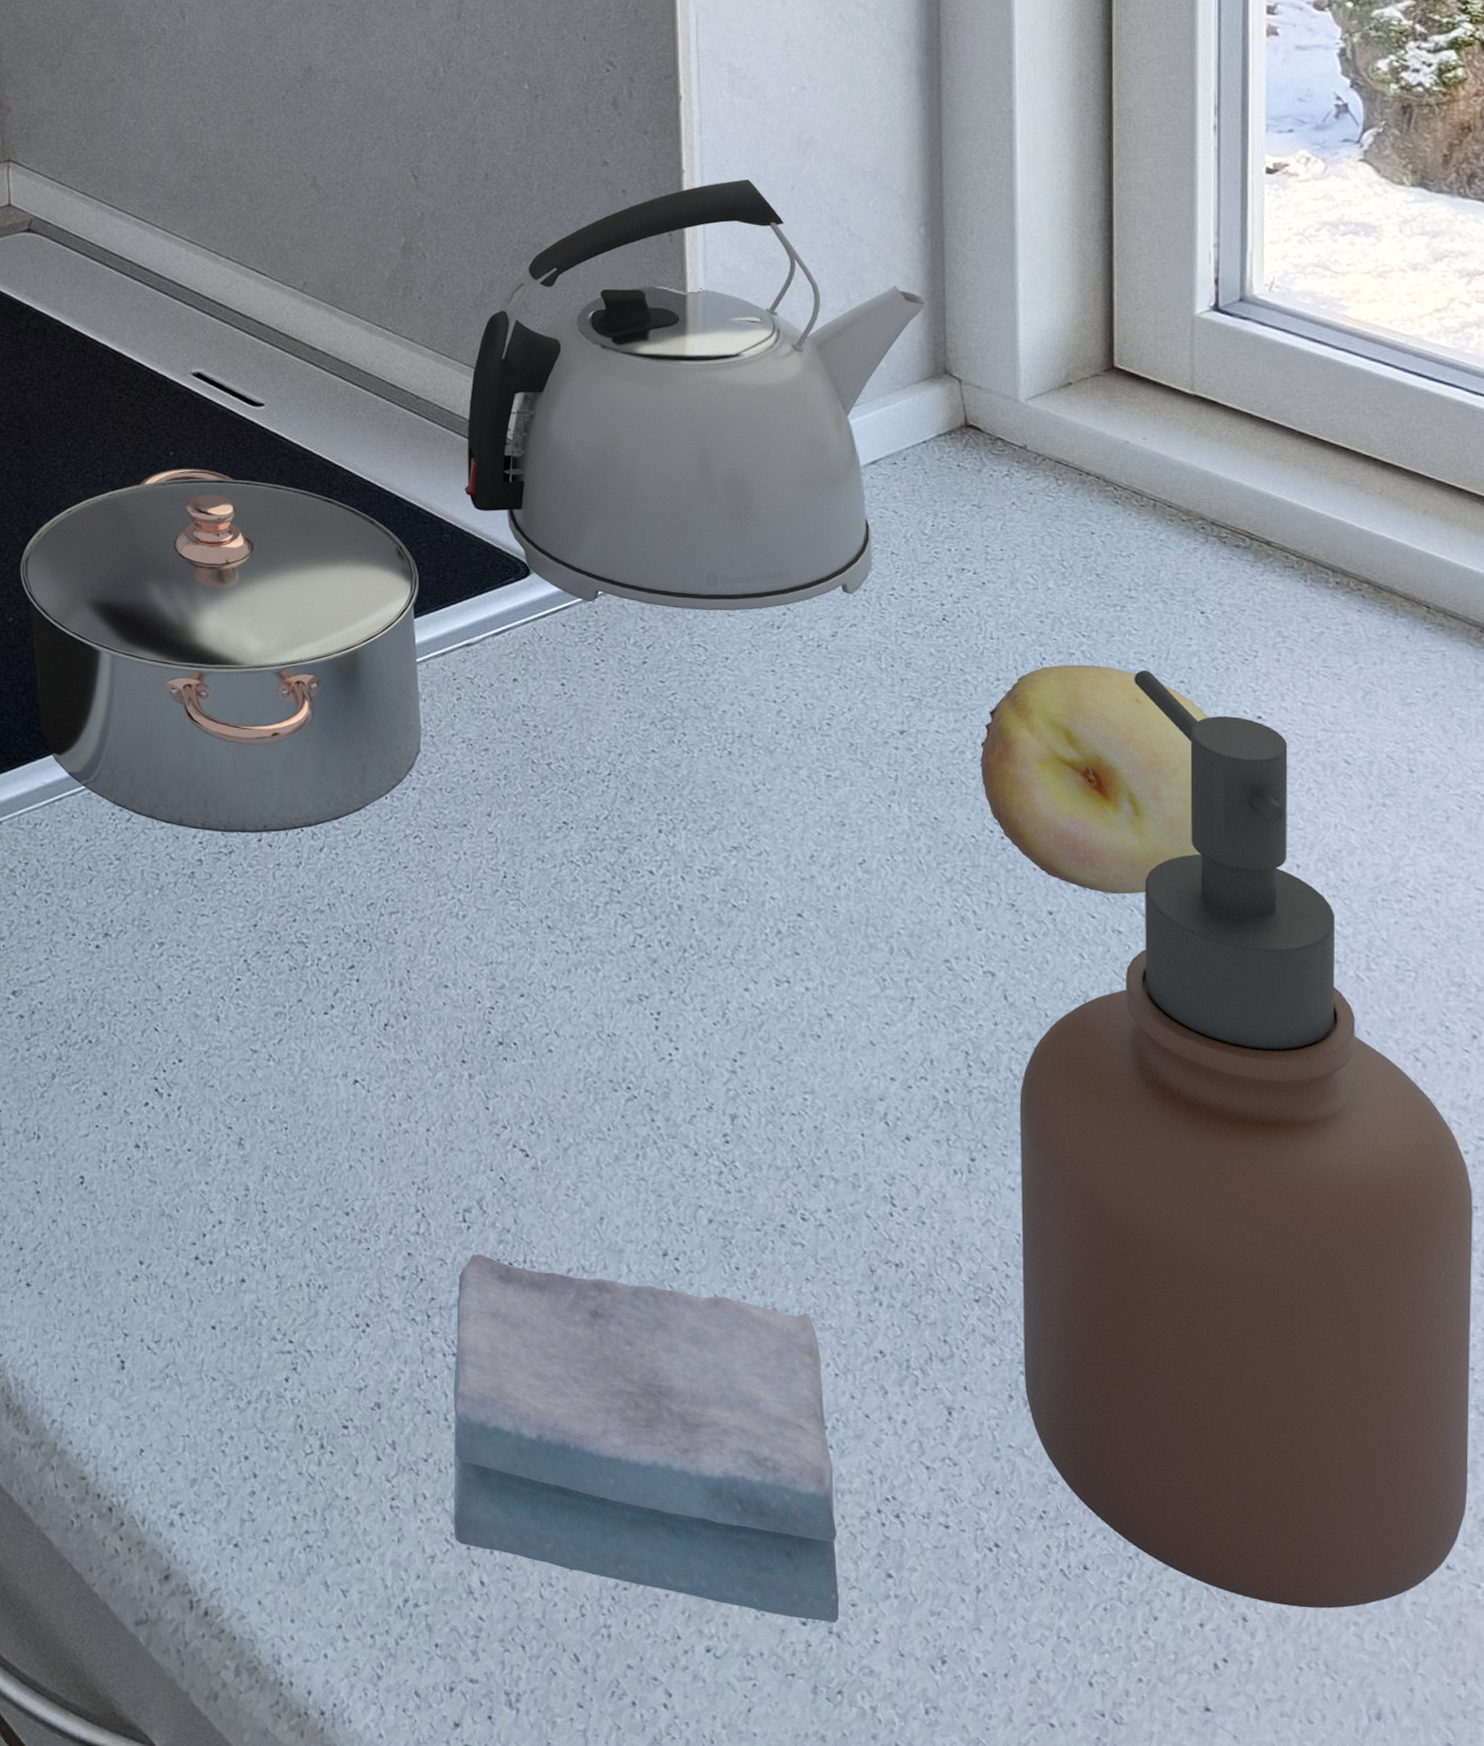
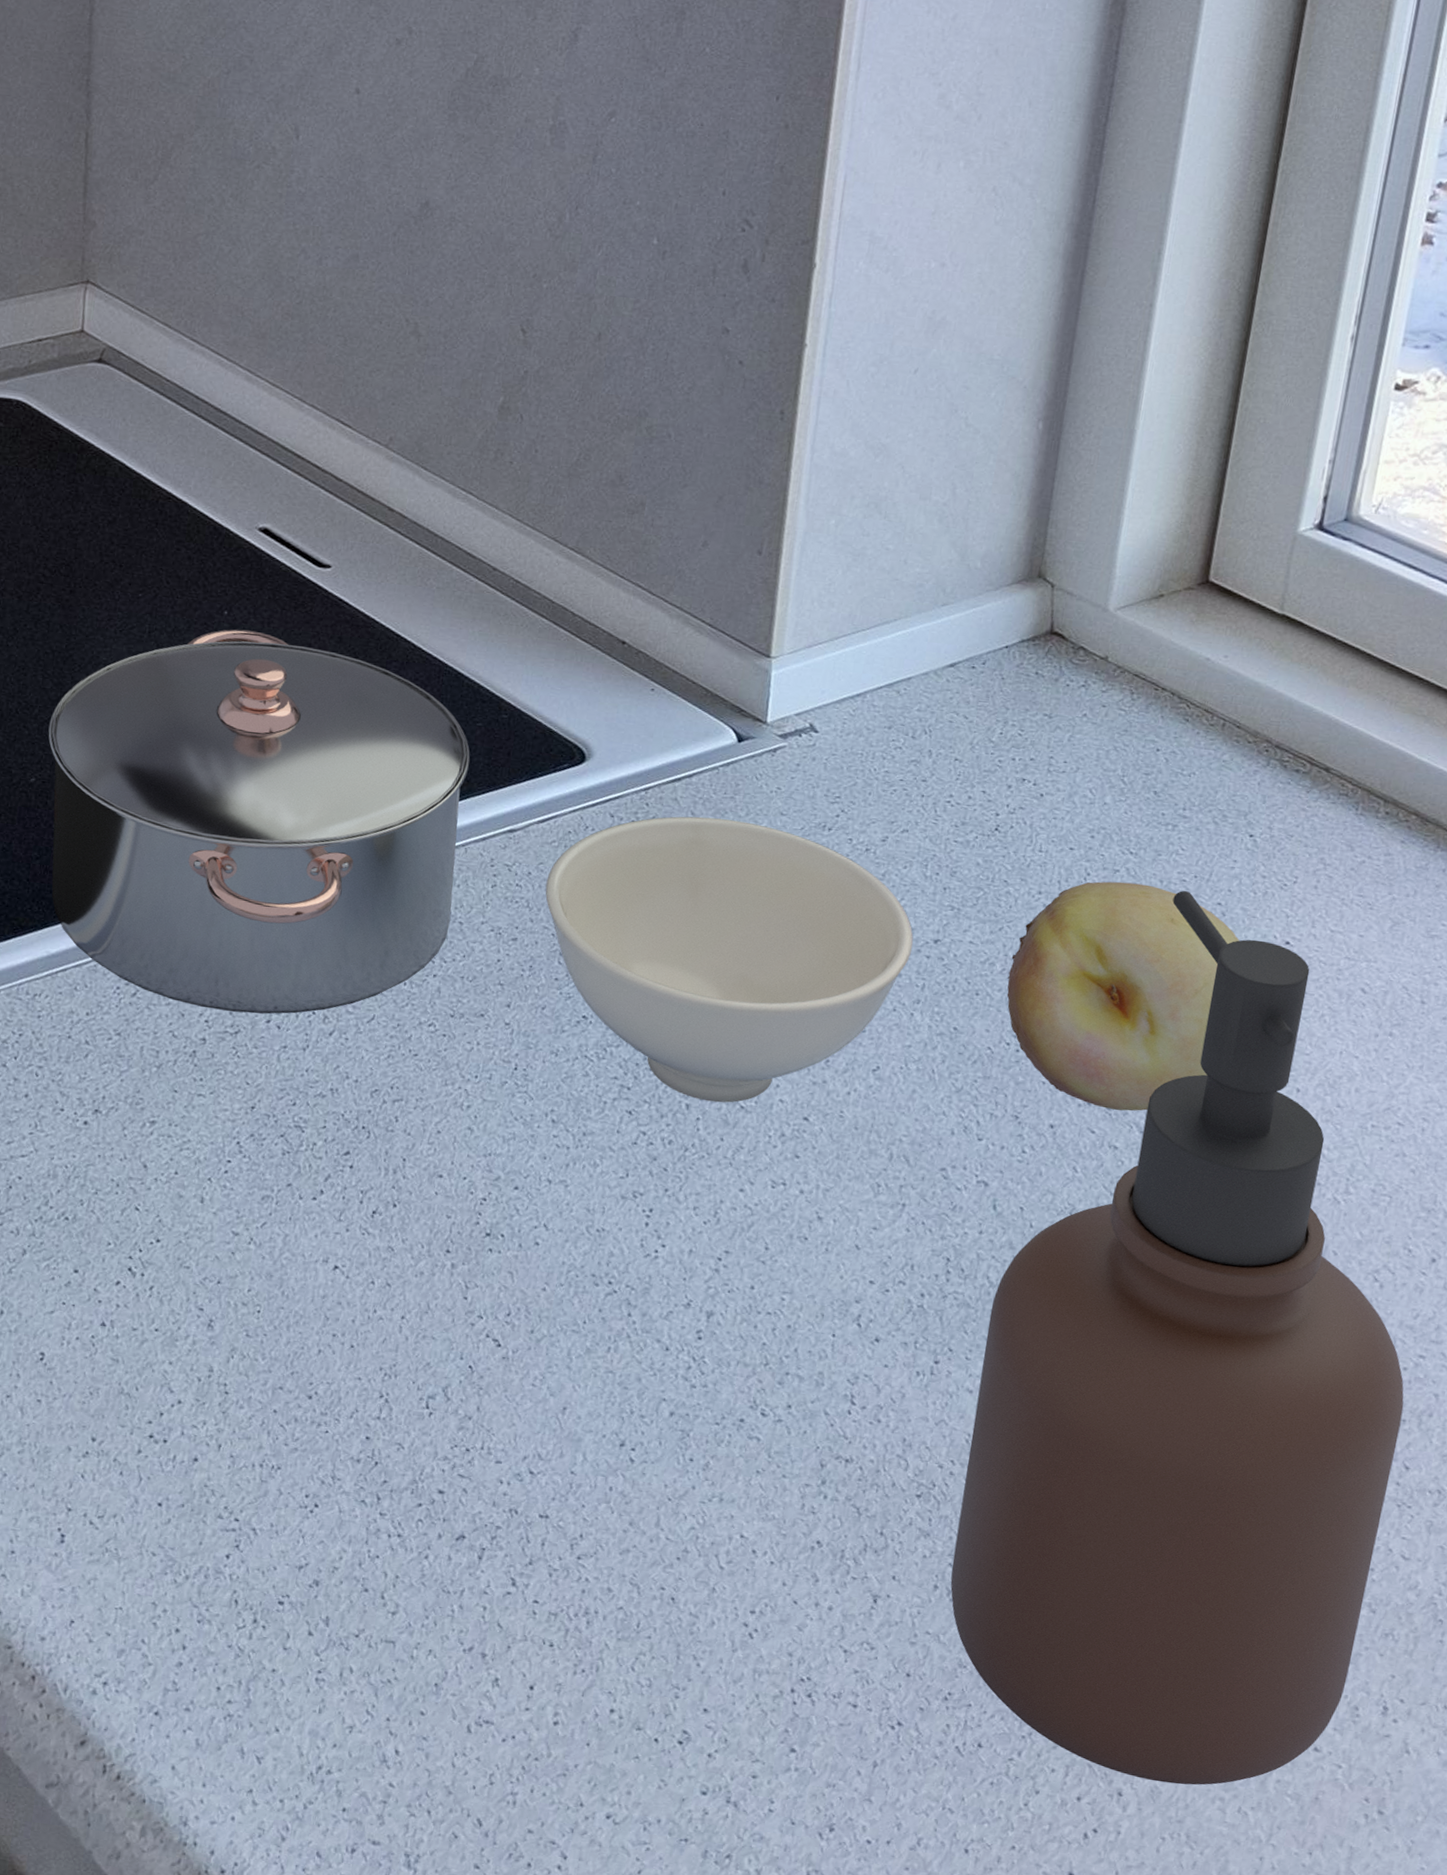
sponge: present [453,1254,840,1623] -> none [375,1439,760,1793]
kettle: present [465,179,928,611] -> none [529,358,1034,810]
bowl: none [509,622,880,902] -> present [545,816,914,1103]

